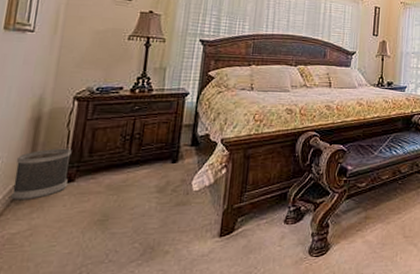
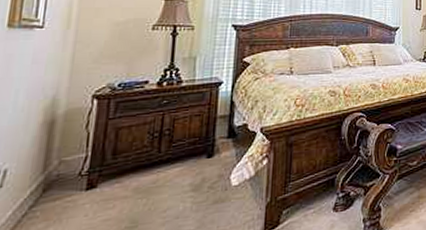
wastebasket: present [11,148,72,201] -> none [23,152,93,215]

